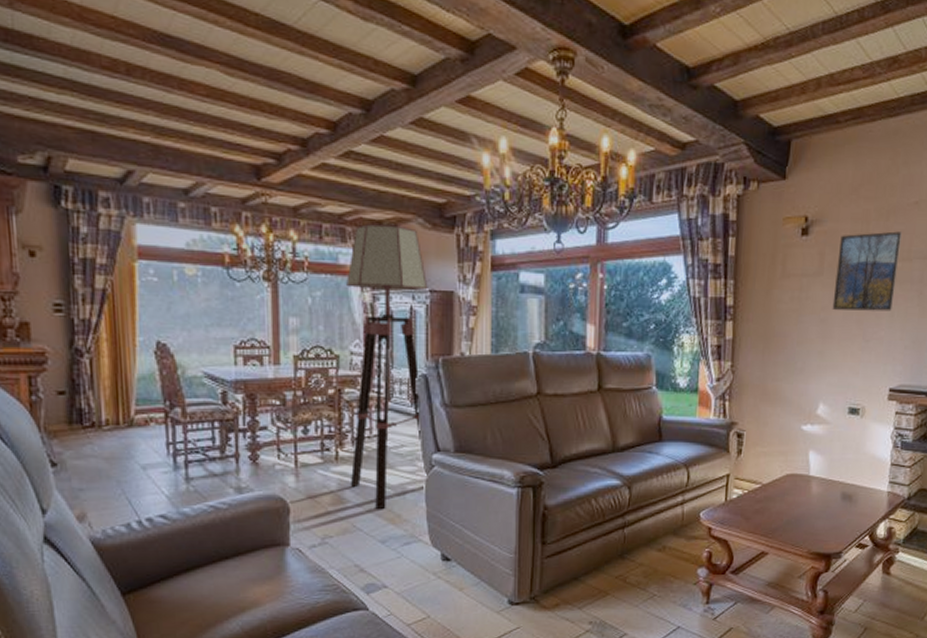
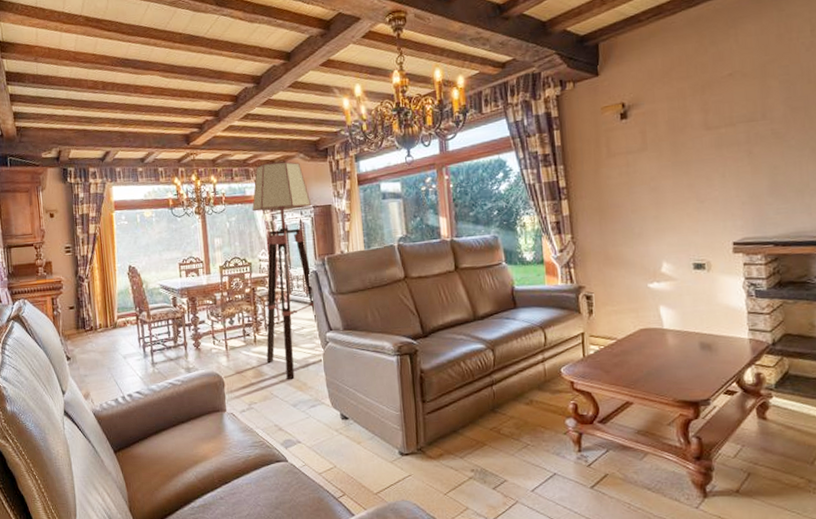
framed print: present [832,231,902,311] -> none [659,102,723,178]

